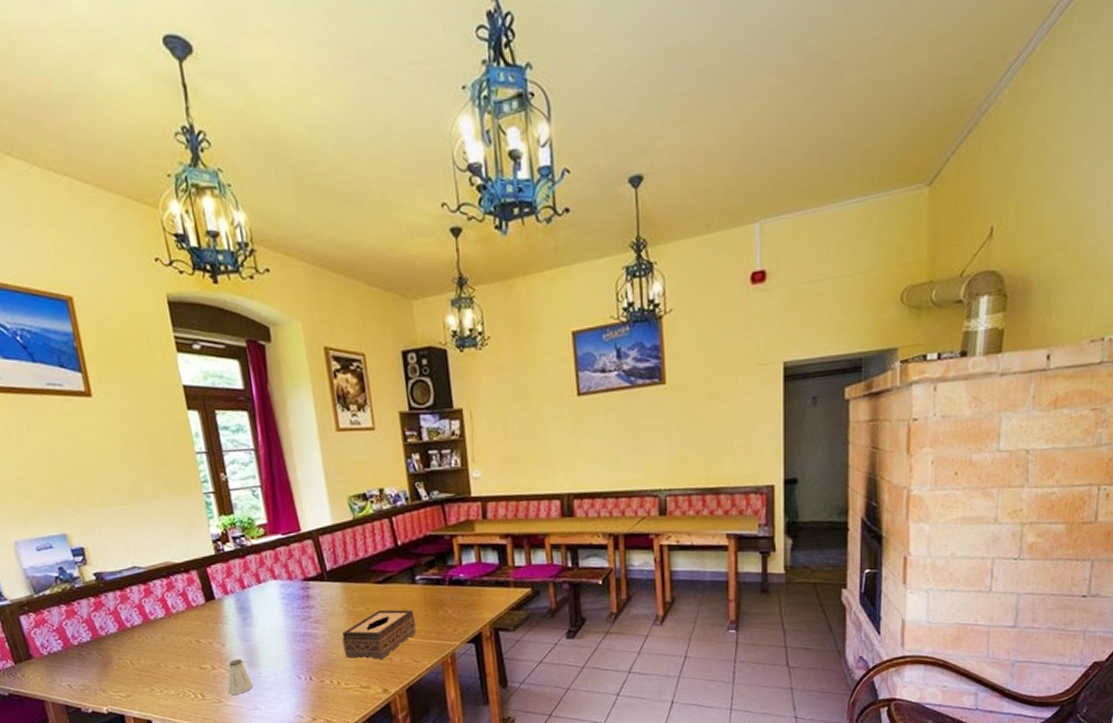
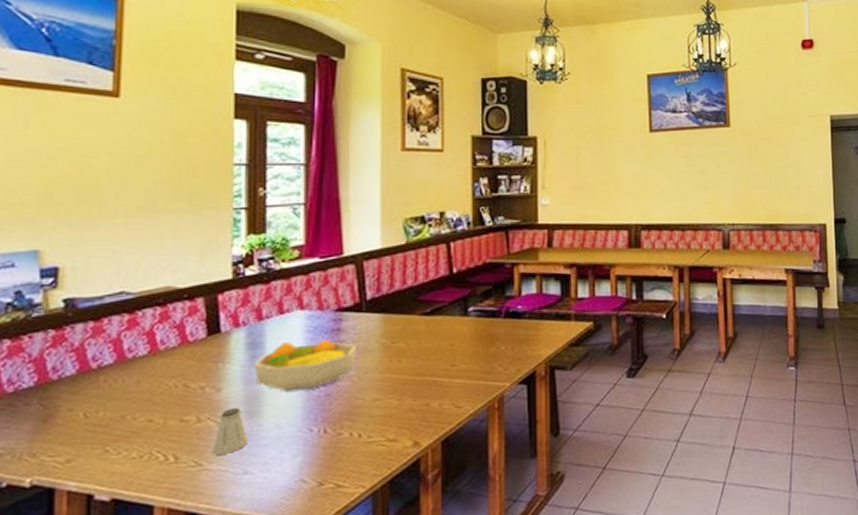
fruit bowl: none [245,603,326,647] -> present [253,338,356,392]
tissue box: present [342,609,417,659] -> none [372,345,463,405]

